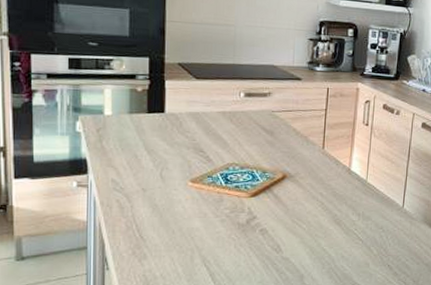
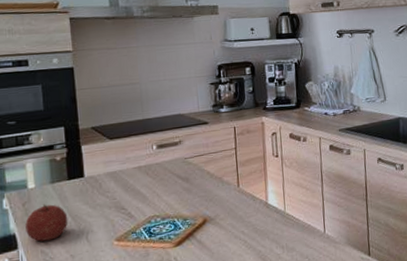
fruit: none [98,133,143,171] -> present [25,204,68,242]

